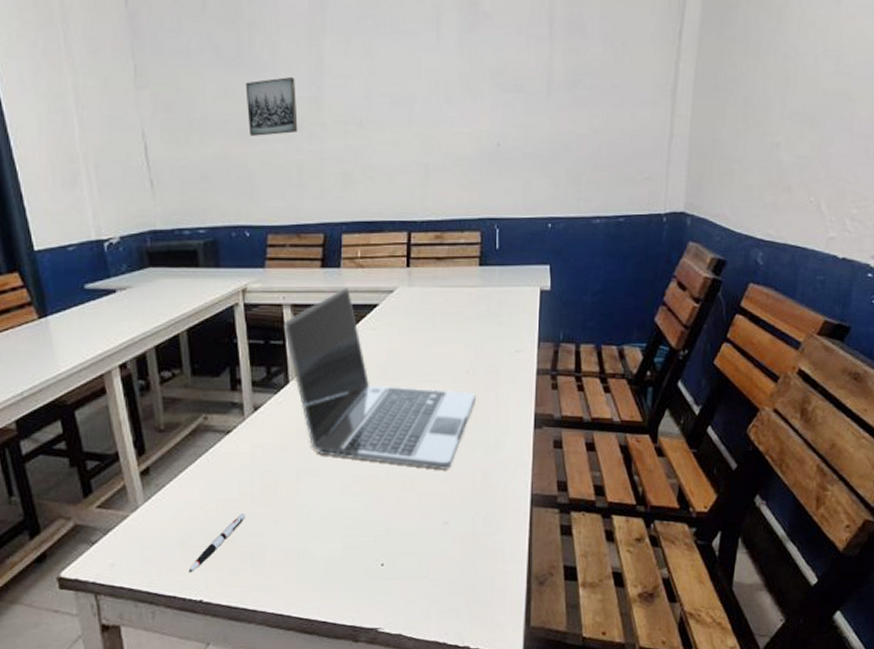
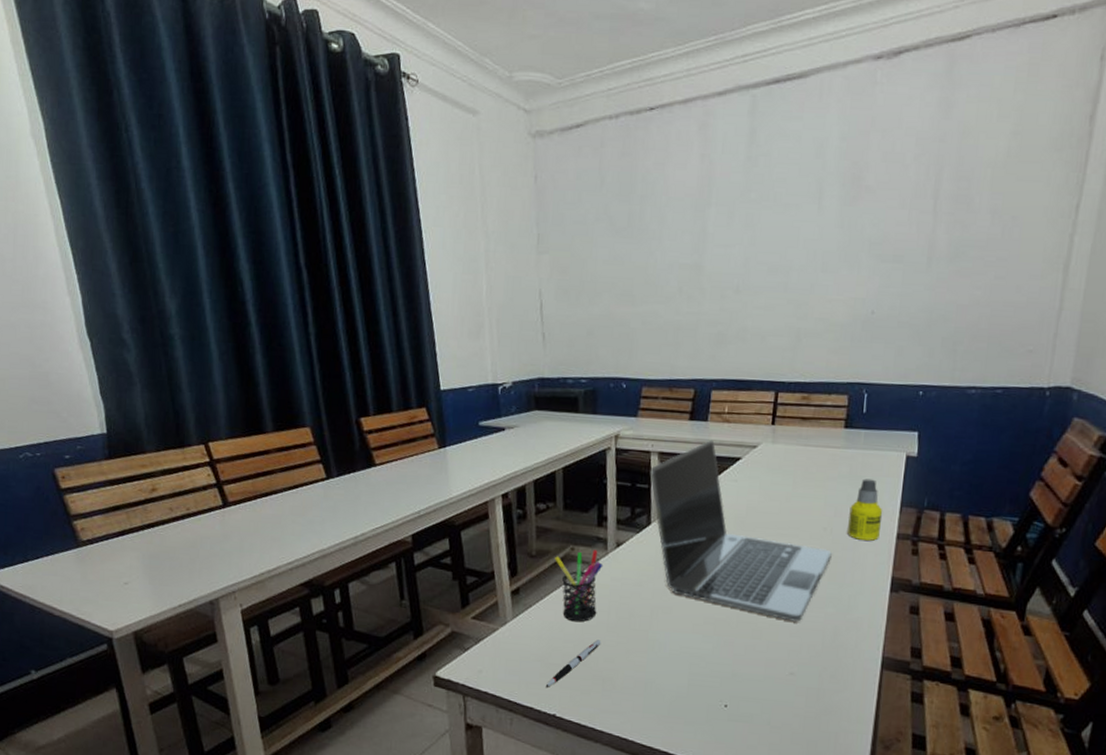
pen holder: none [186,417,241,497] -> present [555,550,603,622]
wall art: present [245,77,298,136] -> none [633,245,679,298]
bottle: none [489,316,522,379] -> present [847,478,883,541]

